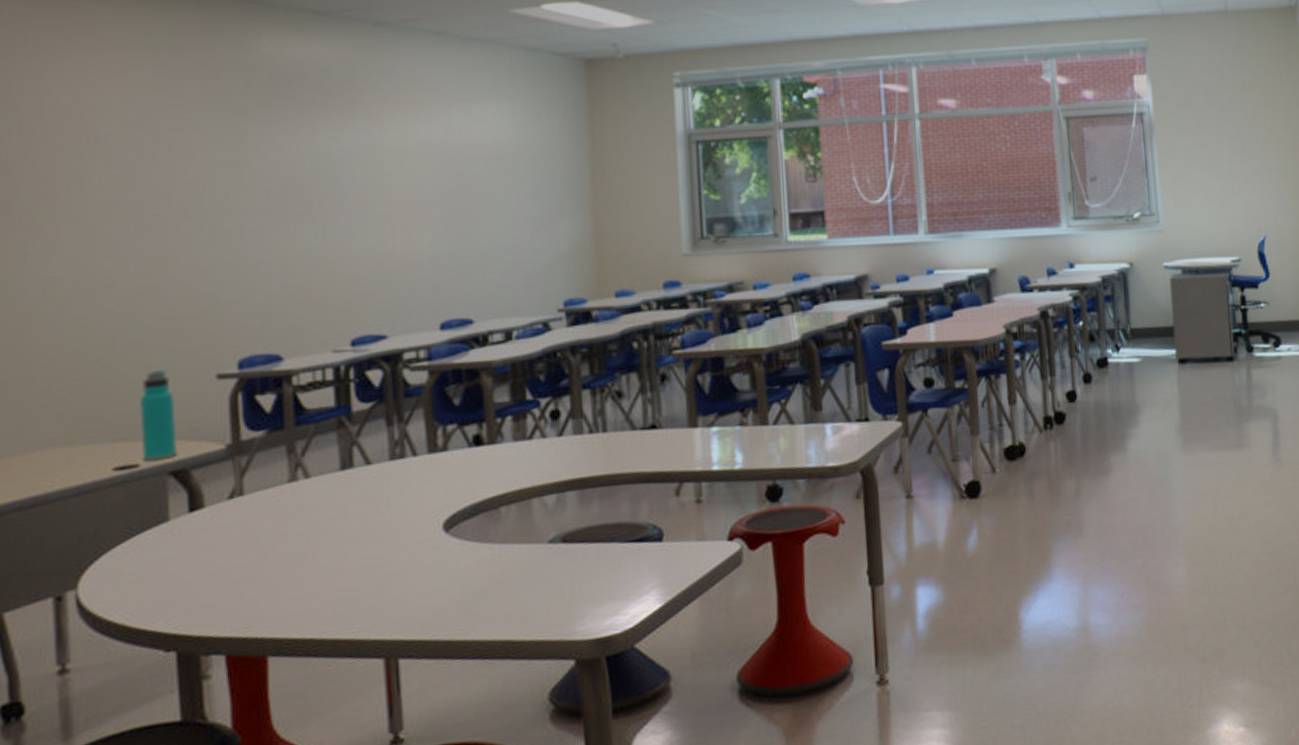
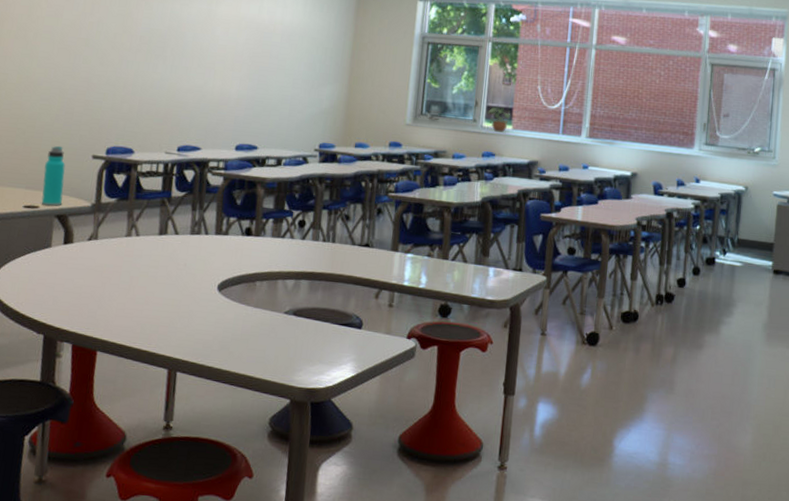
potted plant: none [791,210,824,245] -> present [487,105,511,133]

